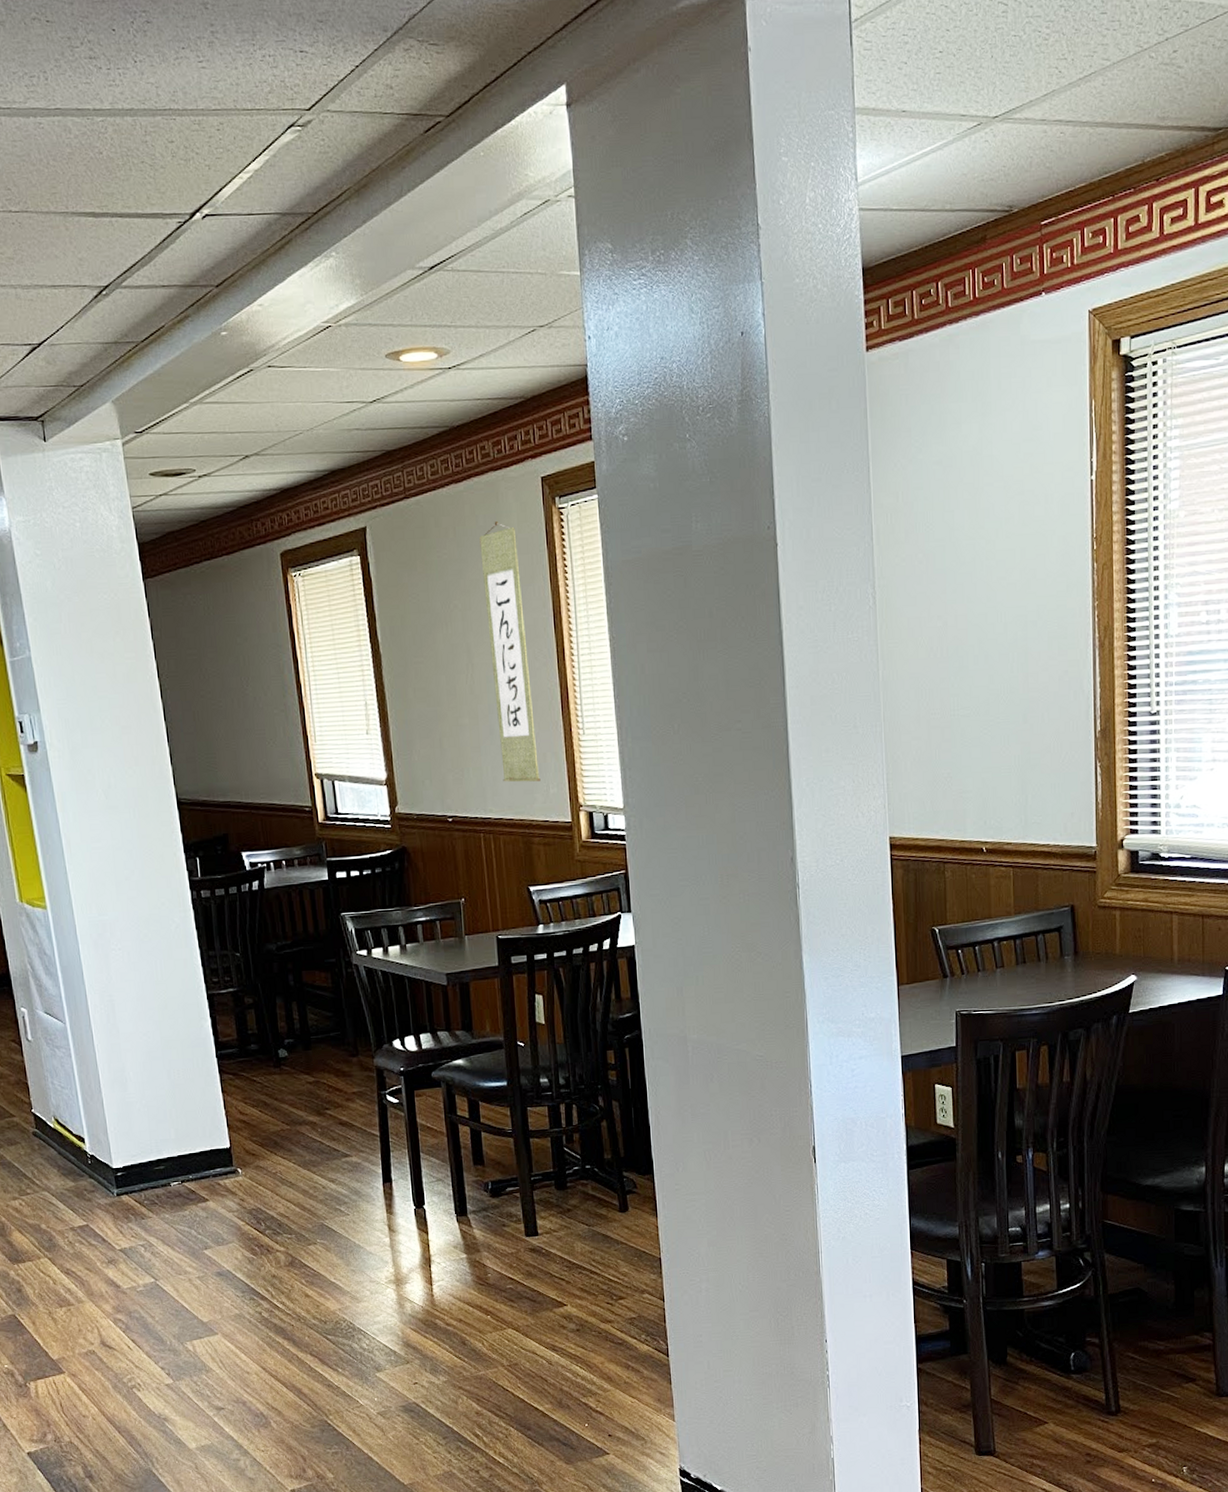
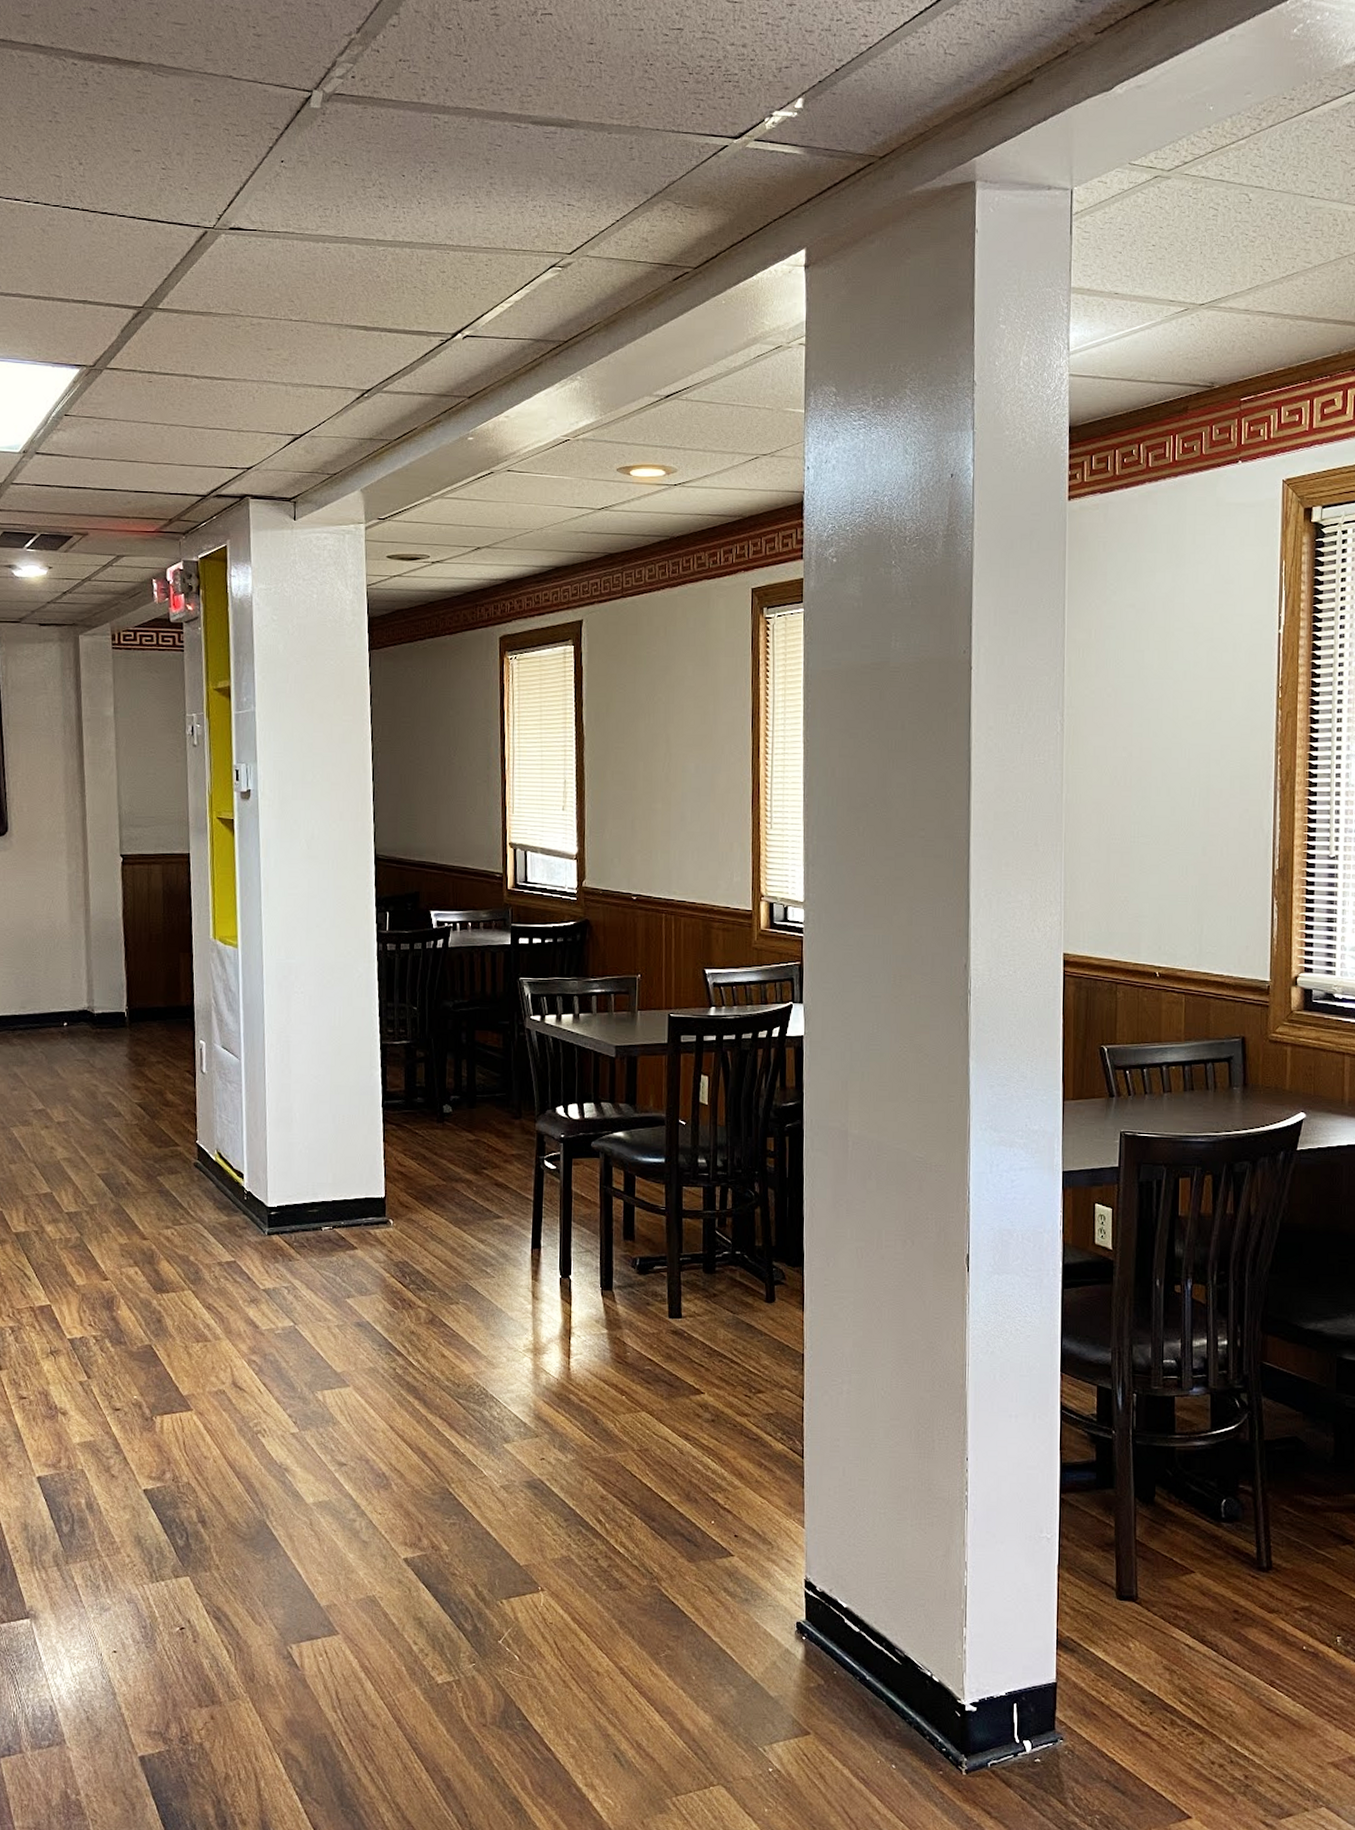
wall scroll: present [479,520,541,782] -> none [688,624,726,869]

